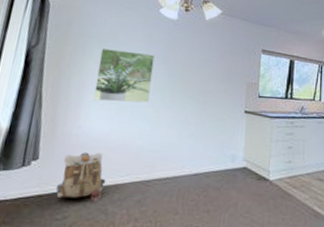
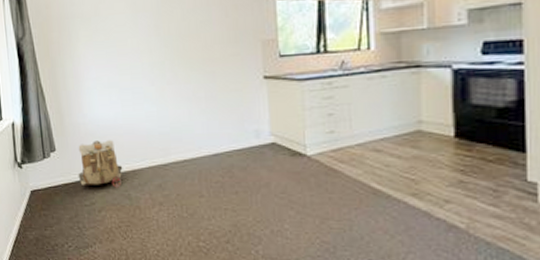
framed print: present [93,47,155,103] -> none [86,25,148,86]

